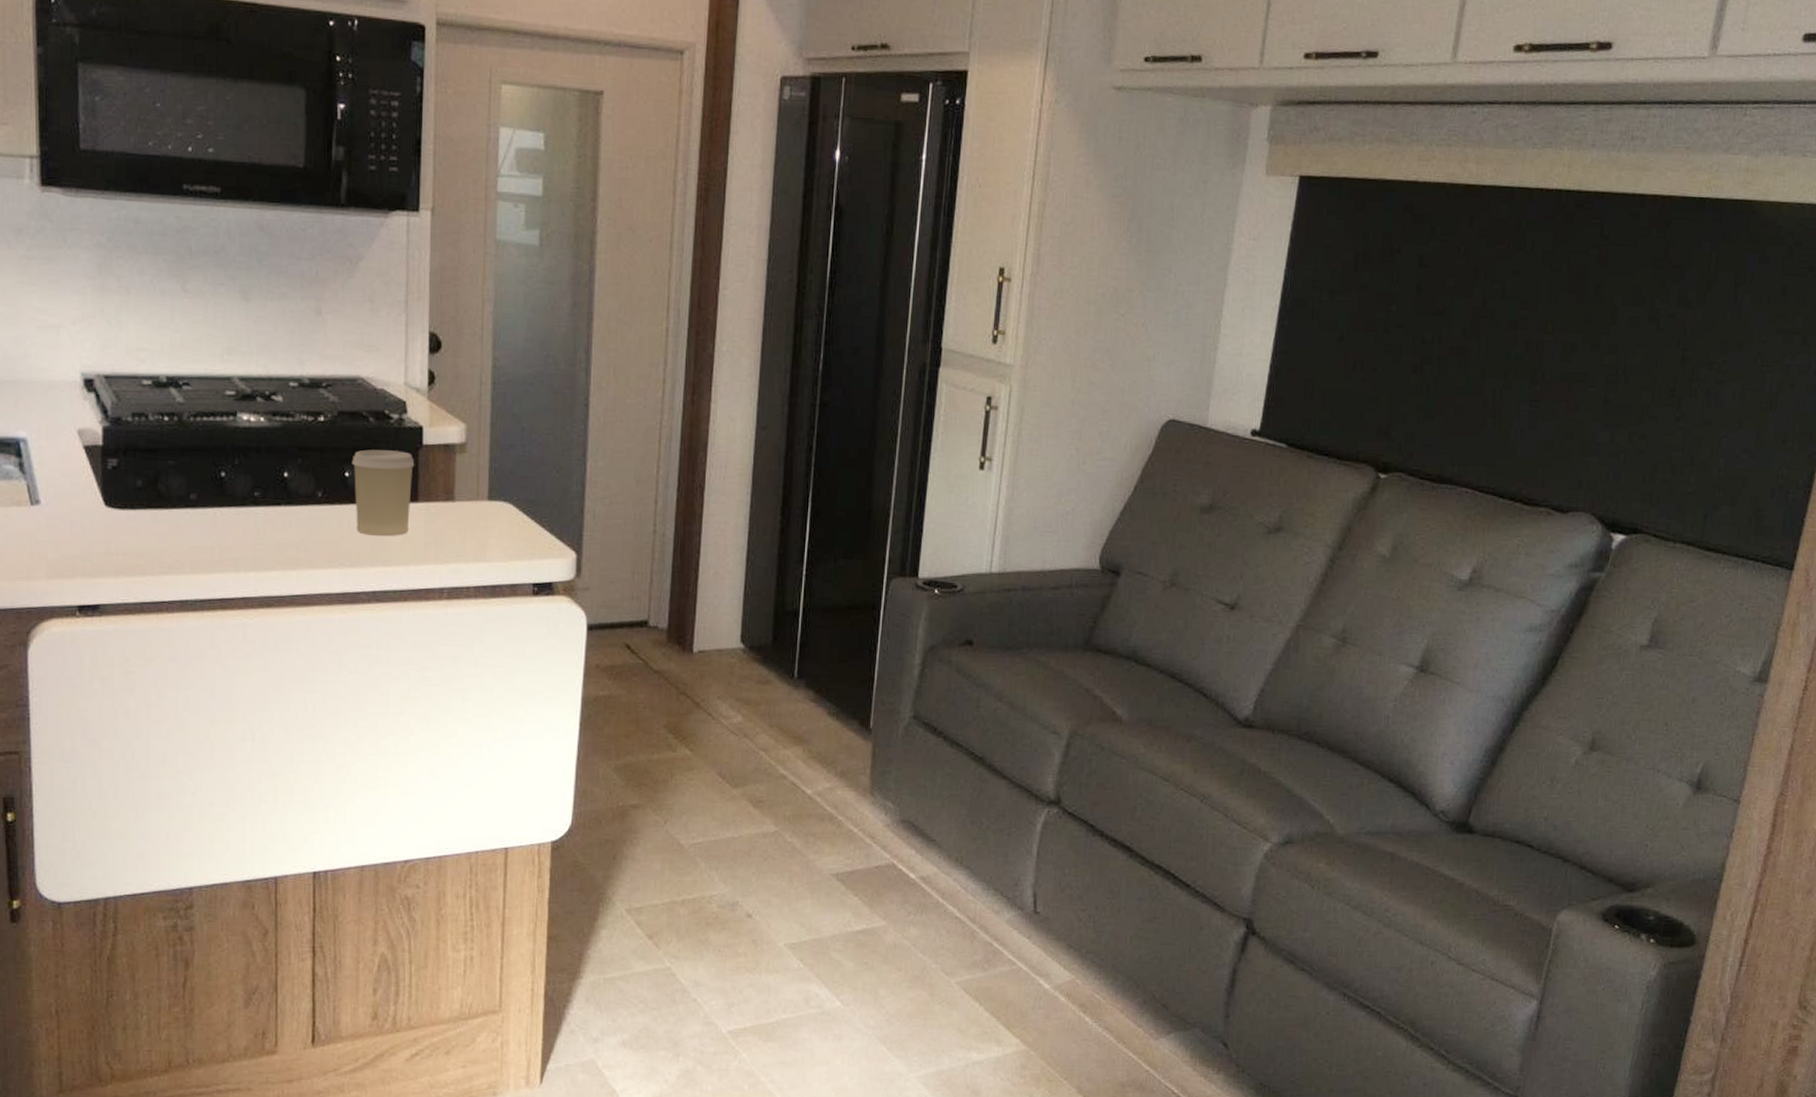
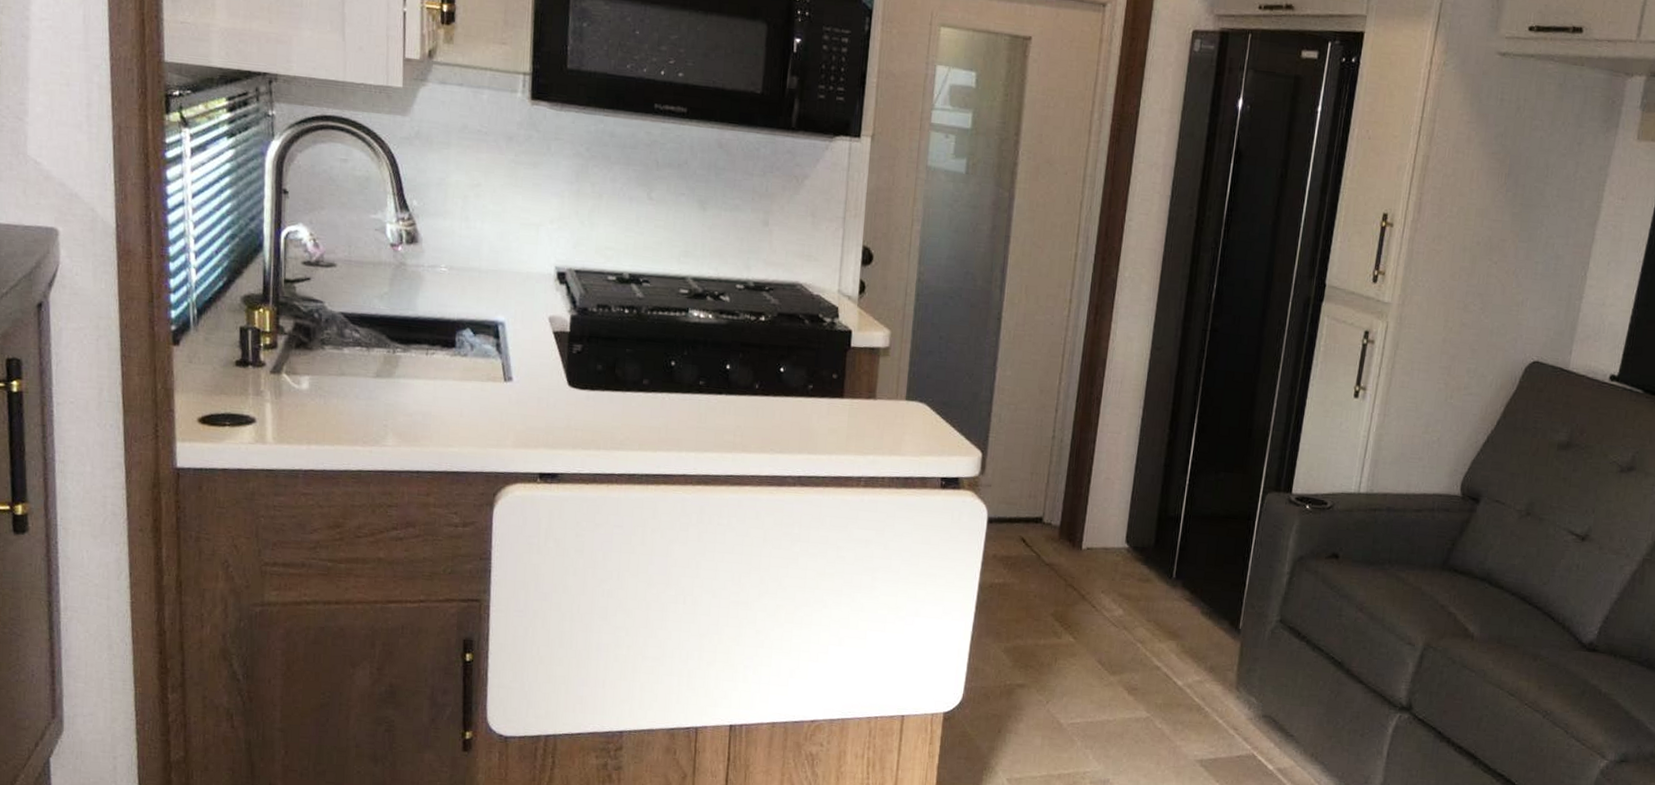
cup: present [351,449,415,537] -> none [786,348,843,428]

